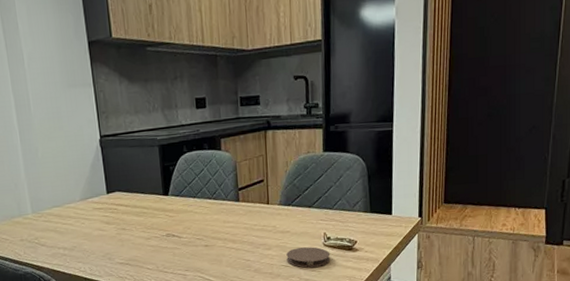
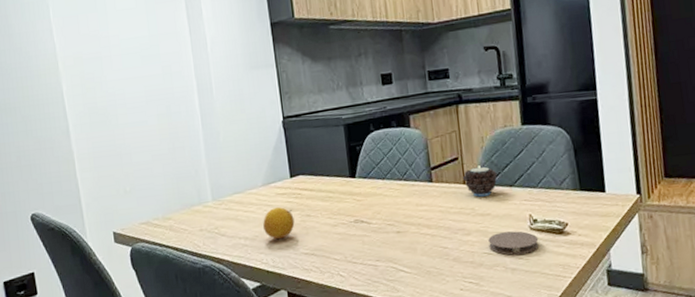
fruit: none [81,221,111,250] -> present [263,207,295,240]
candle: none [267,188,298,216] -> present [463,165,497,197]

